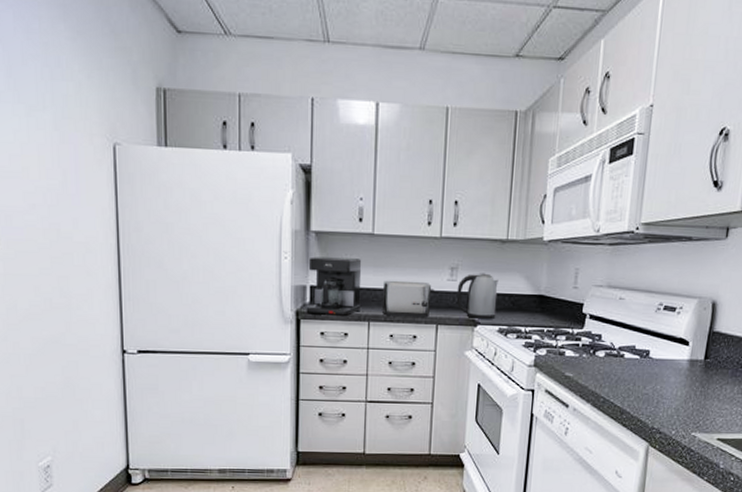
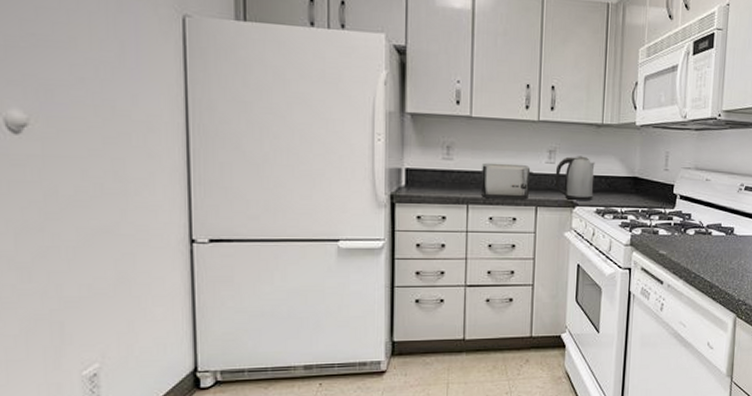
coffee maker: present [306,256,362,317] -> none [401,138,460,200]

